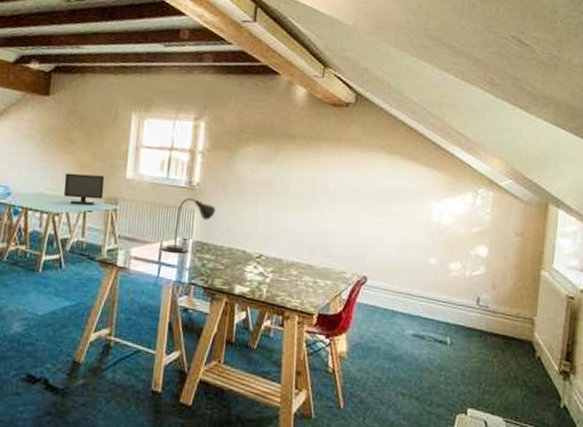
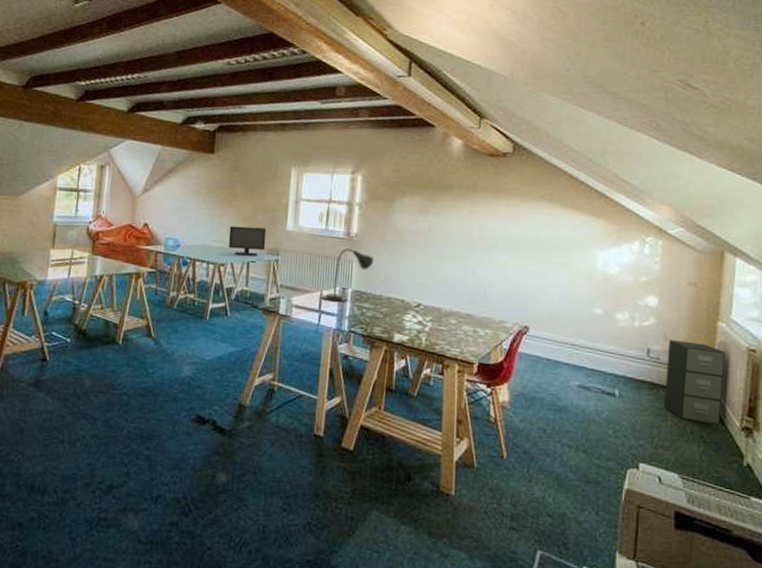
filing cabinet: none [490,288,548,370] -> present [663,340,726,426]

